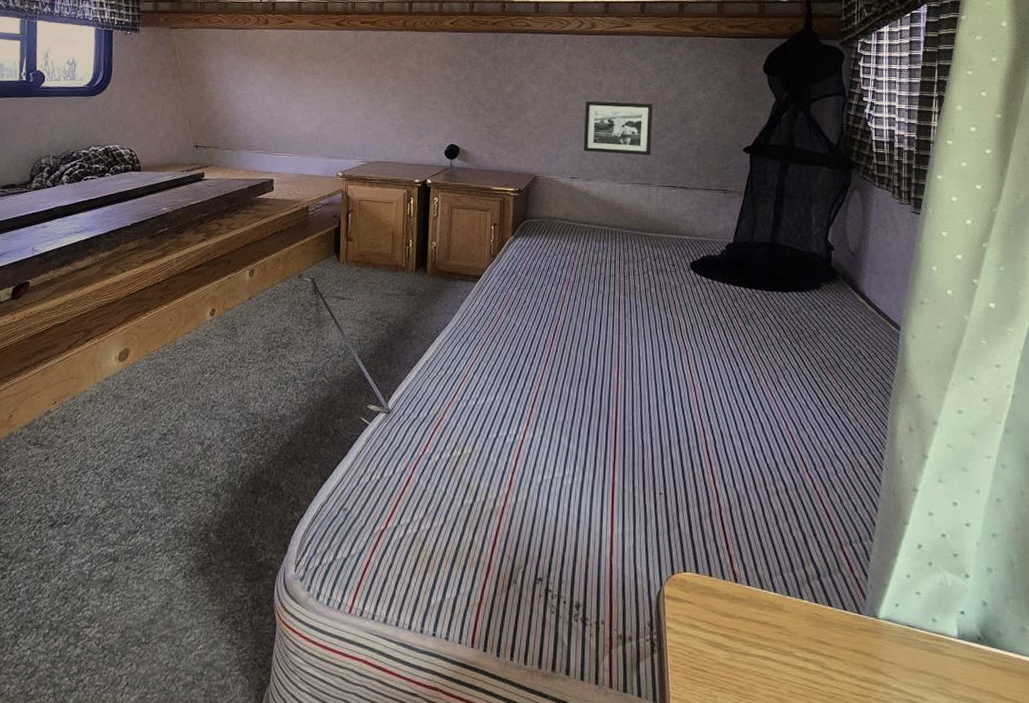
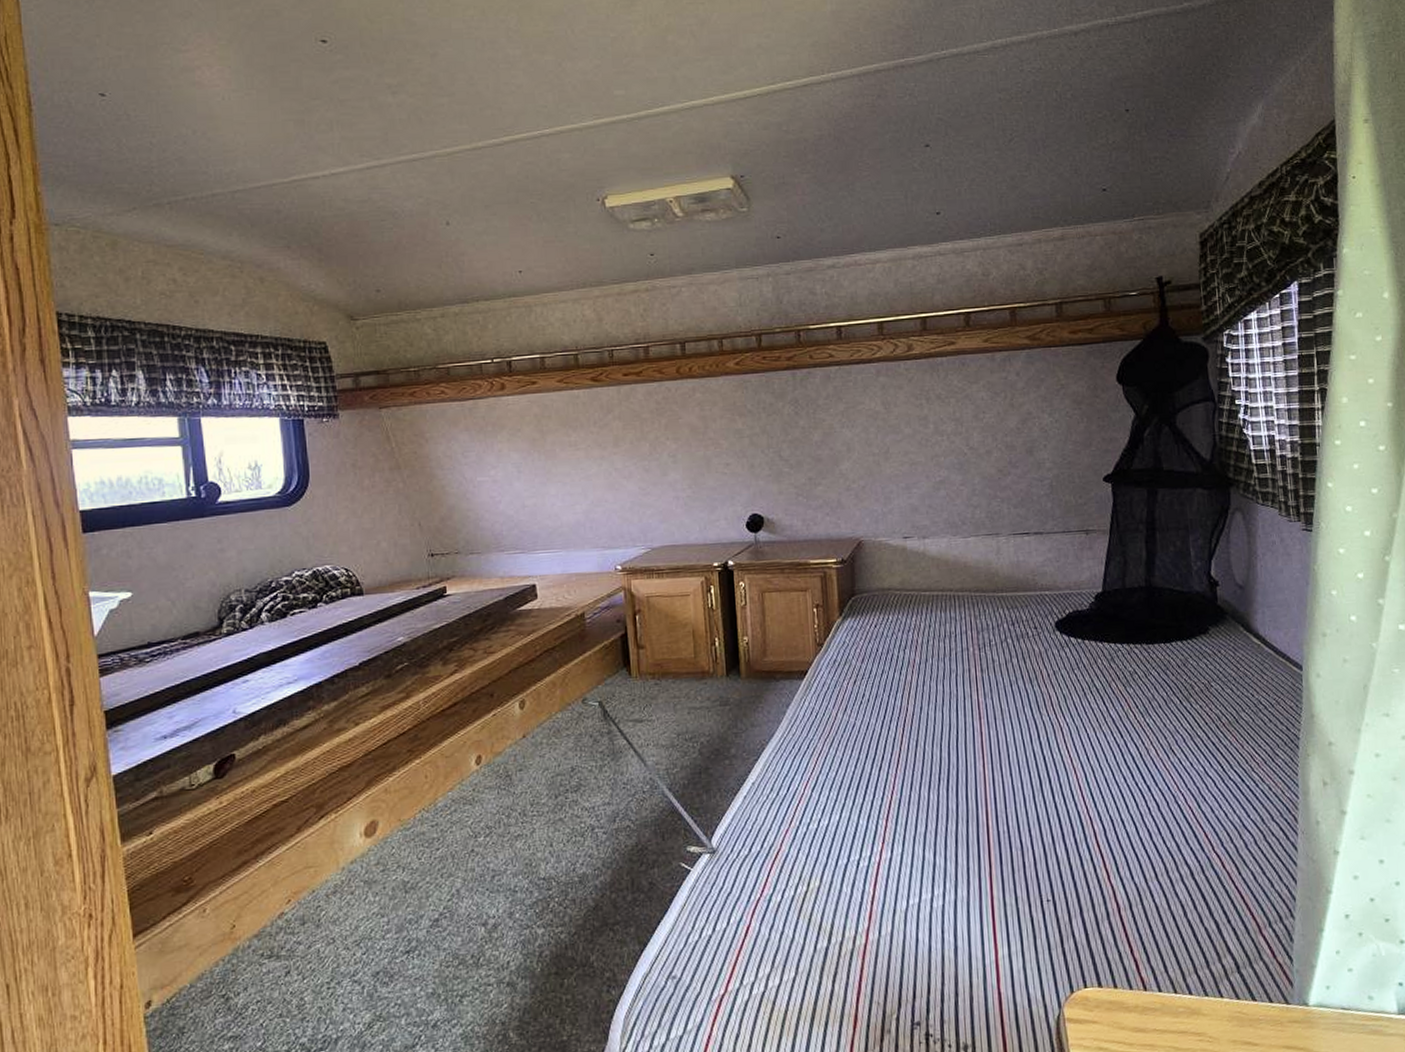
picture frame: present [584,101,653,156] -> none [910,436,996,503]

